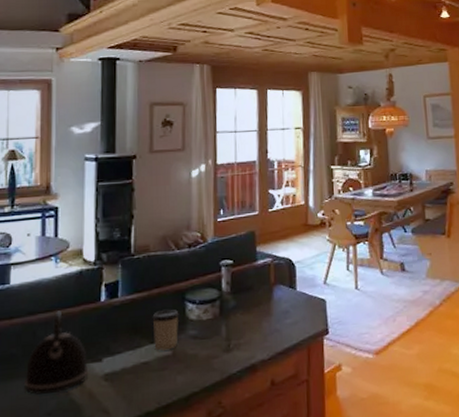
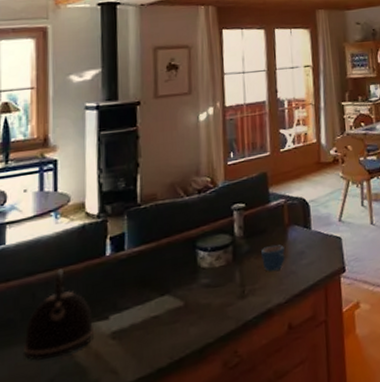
cup: present [152,309,179,351] -> none [162,258,191,303]
mug: none [247,303,270,328] -> present [261,245,285,272]

